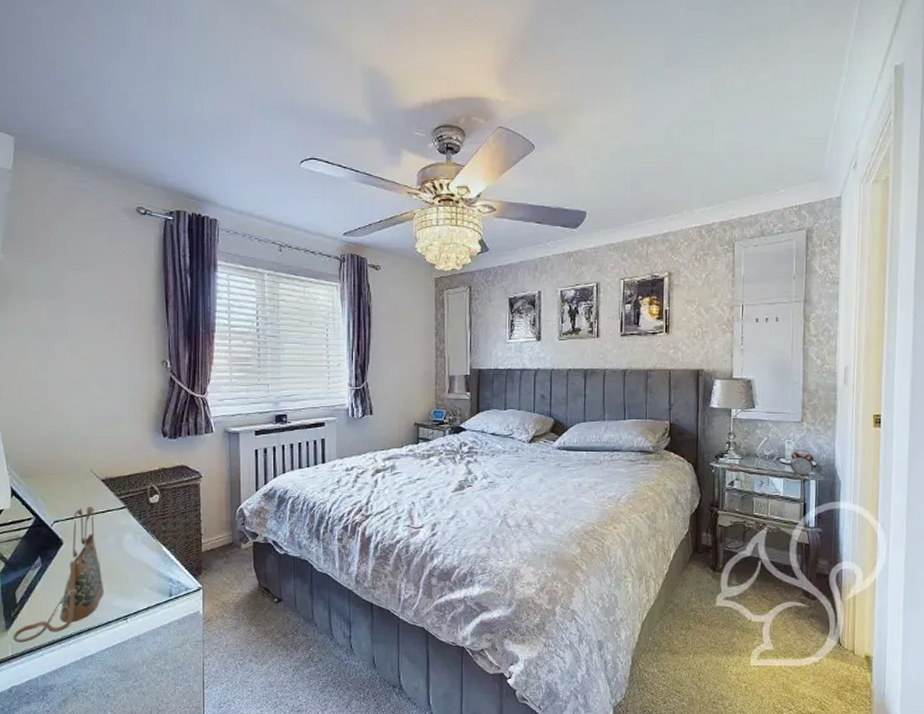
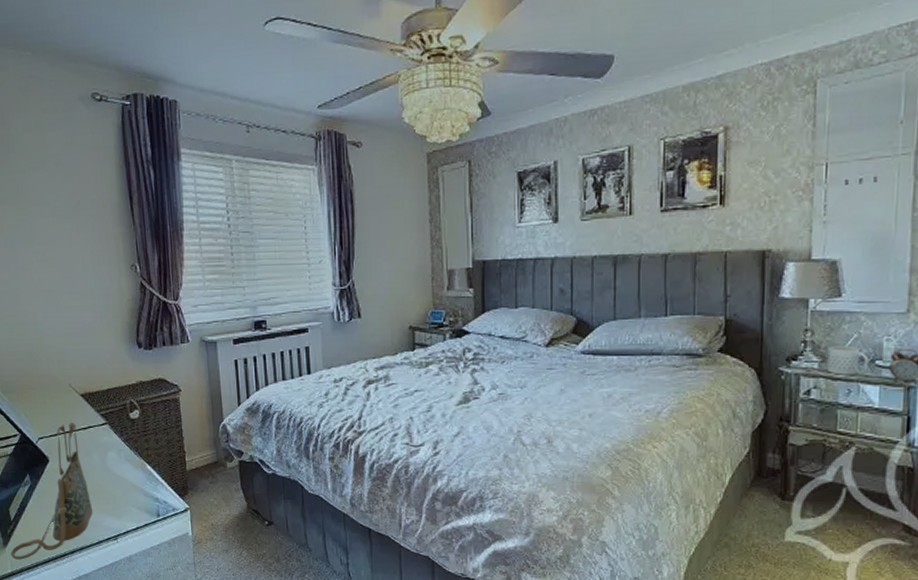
mug: none [745,446,775,470] -> present [826,345,869,375]

